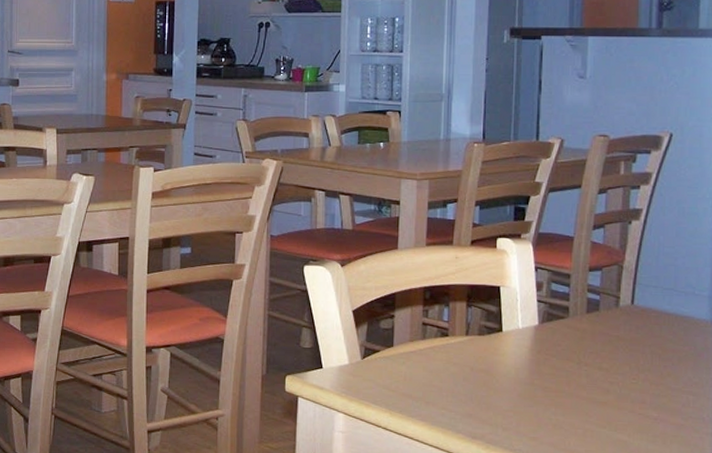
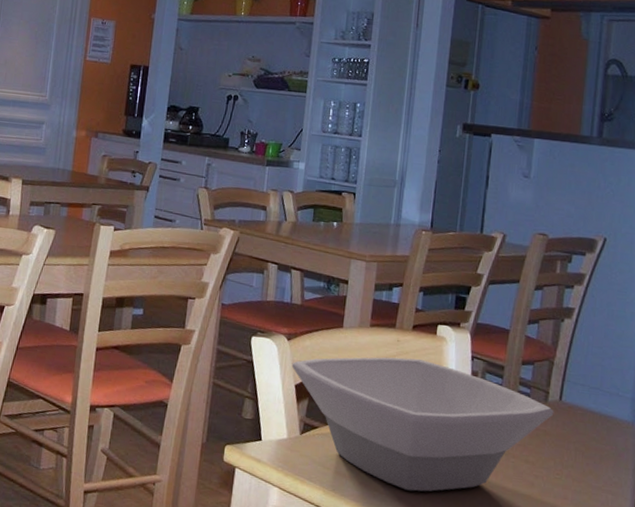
bowl: none [347,274,626,407] -> present [291,357,554,492]

